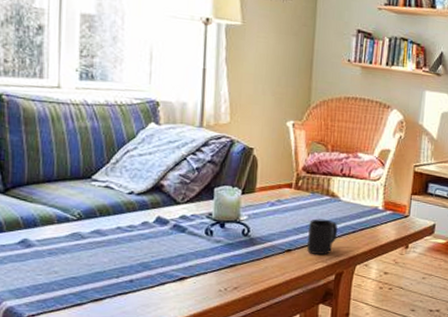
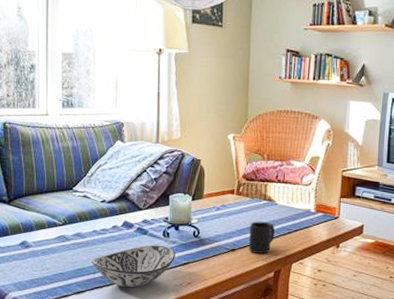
decorative bowl: none [114,244,220,294] -> present [92,245,175,288]

